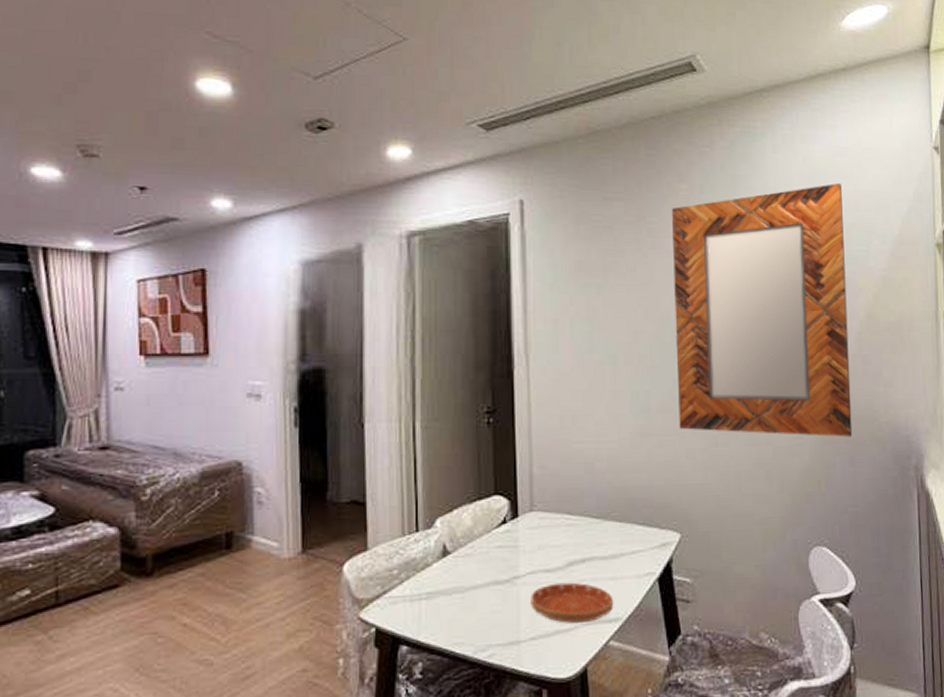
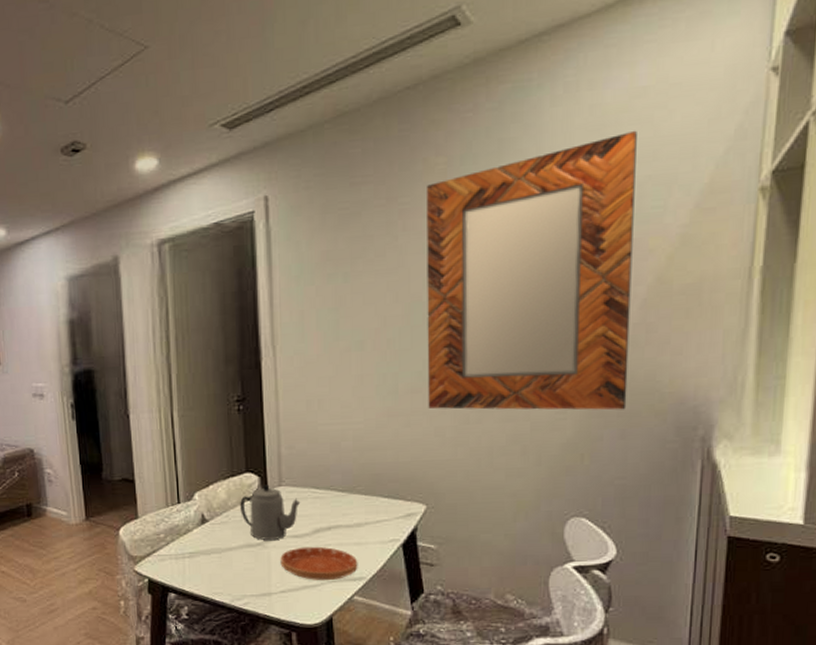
teapot: none [487,509,554,576] -> present [240,484,301,540]

